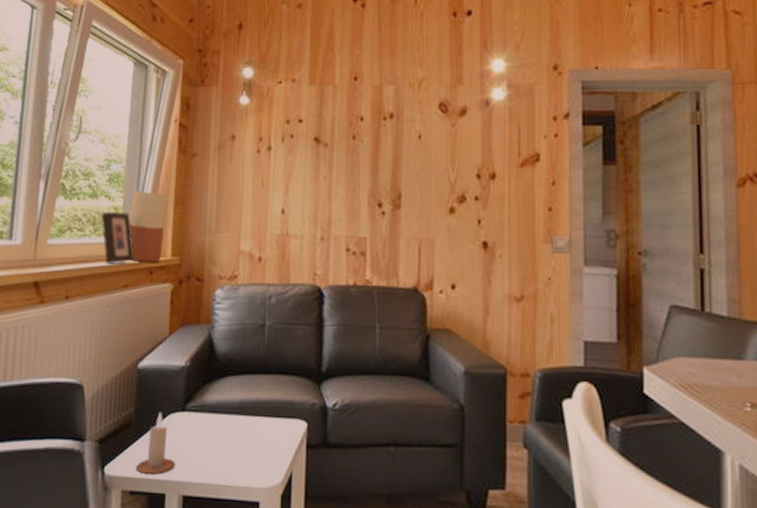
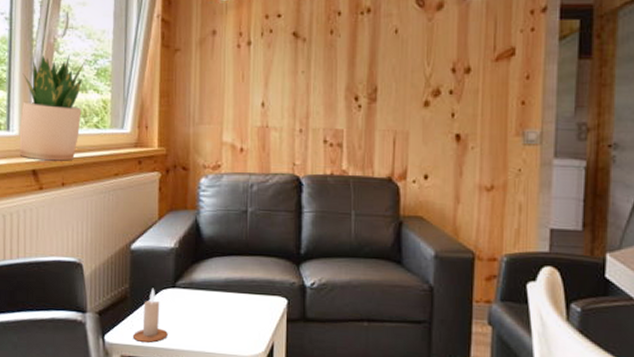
planter: none [21,159,100,272] -> present [19,54,88,161]
picture frame: present [101,211,134,264] -> none [91,104,123,154]
vase: present [128,190,168,262] -> none [117,84,153,152]

